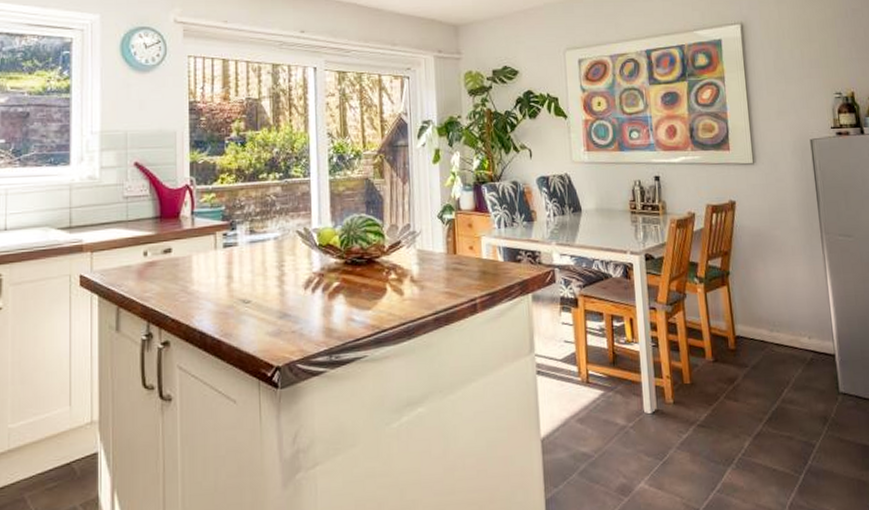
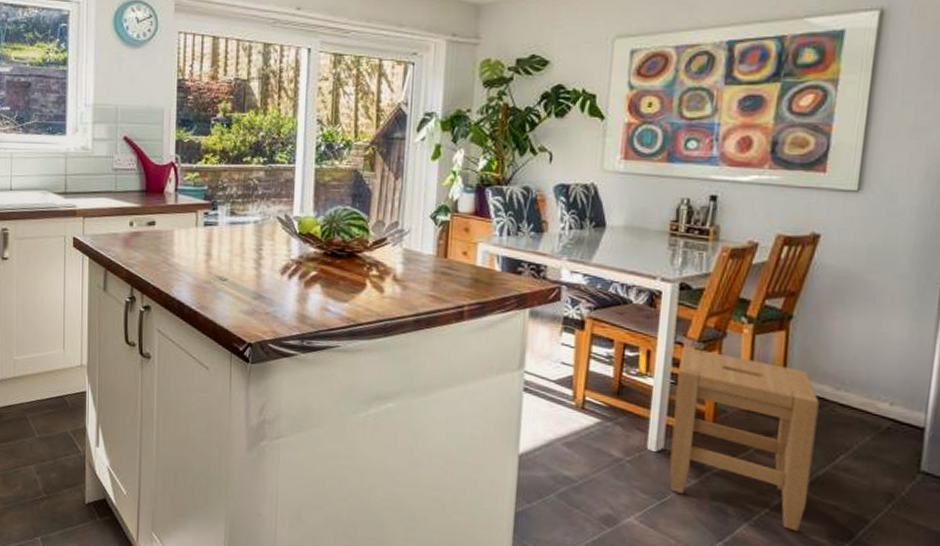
stool: none [655,310,770,467] -> present [669,346,819,532]

